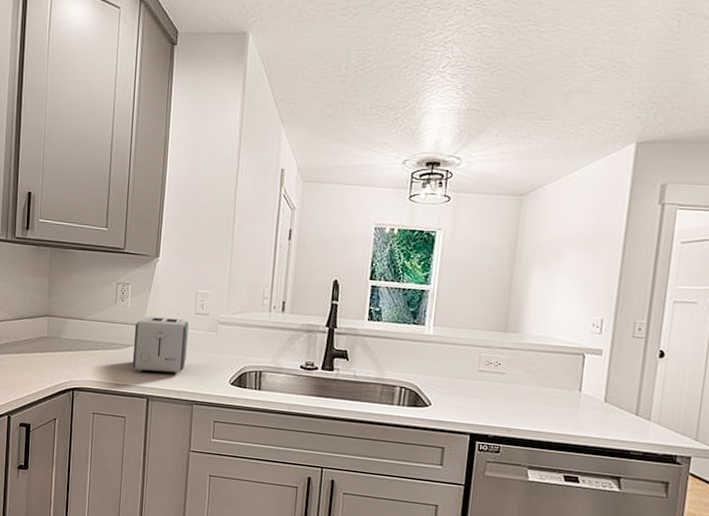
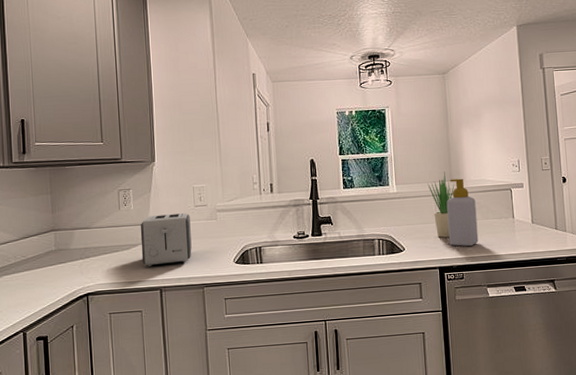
potted plant: none [474,319,510,400] -> present [427,172,455,238]
soap bottle: none [489,329,534,416] -> present [446,178,479,247]

